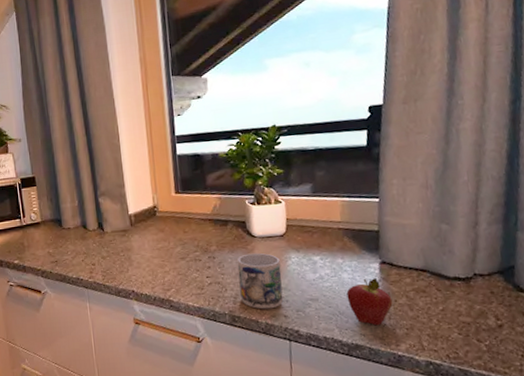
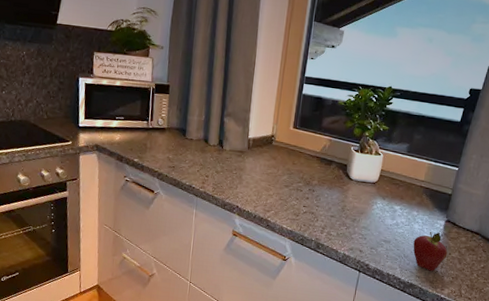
mug: present [237,253,284,309] -> none [328,193,368,243]

